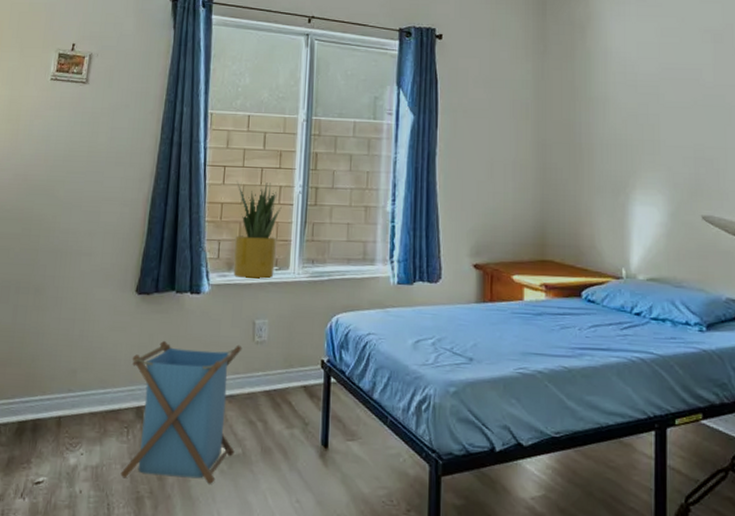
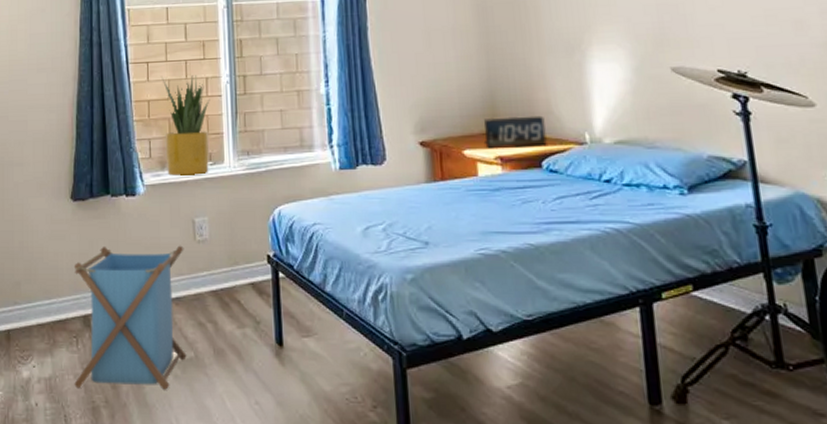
alarm clock: none [533,247,588,277] -> present [484,115,547,149]

